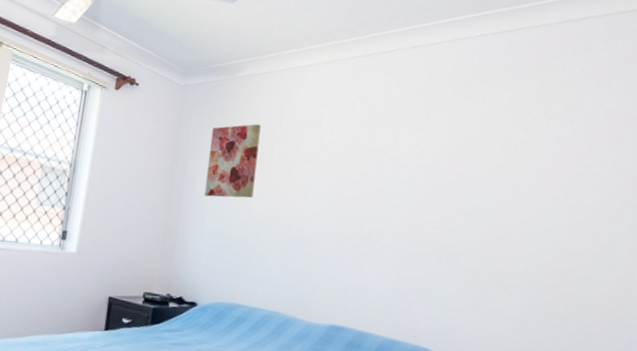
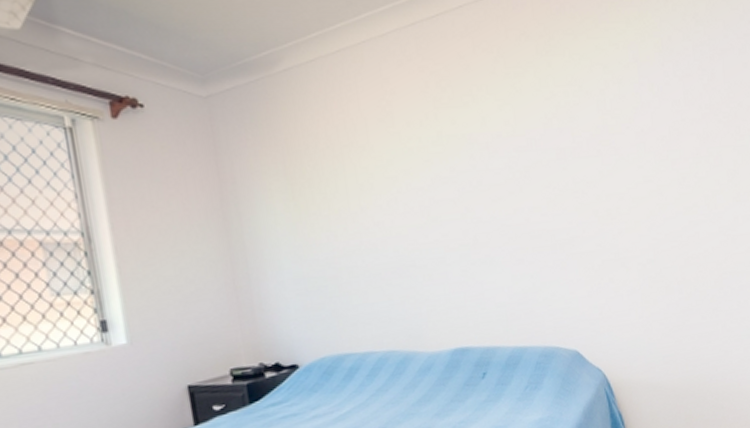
wall art: present [204,124,261,198] -> none [259,131,333,236]

